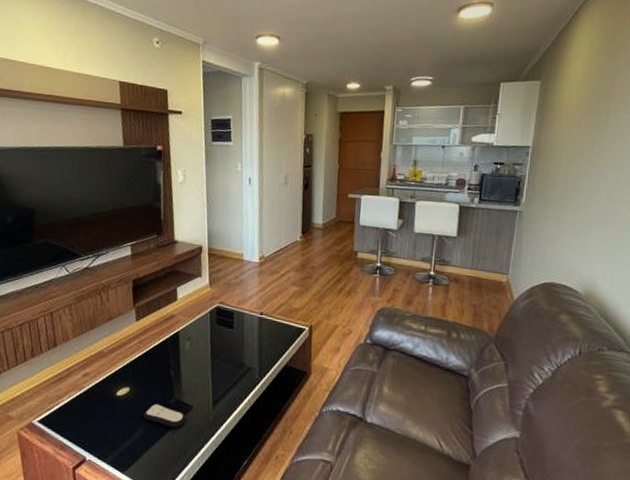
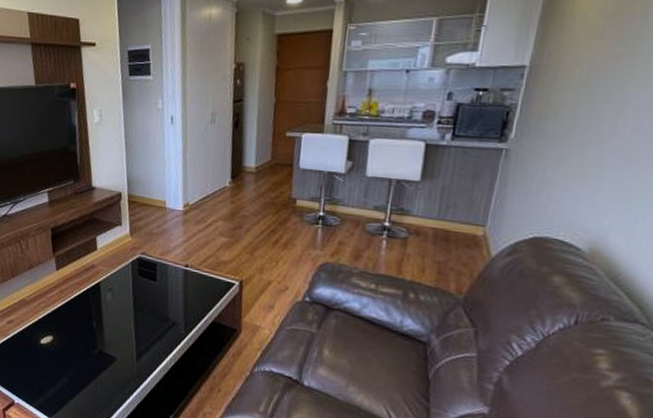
remote control: present [144,403,187,428] -> none [68,353,110,378]

